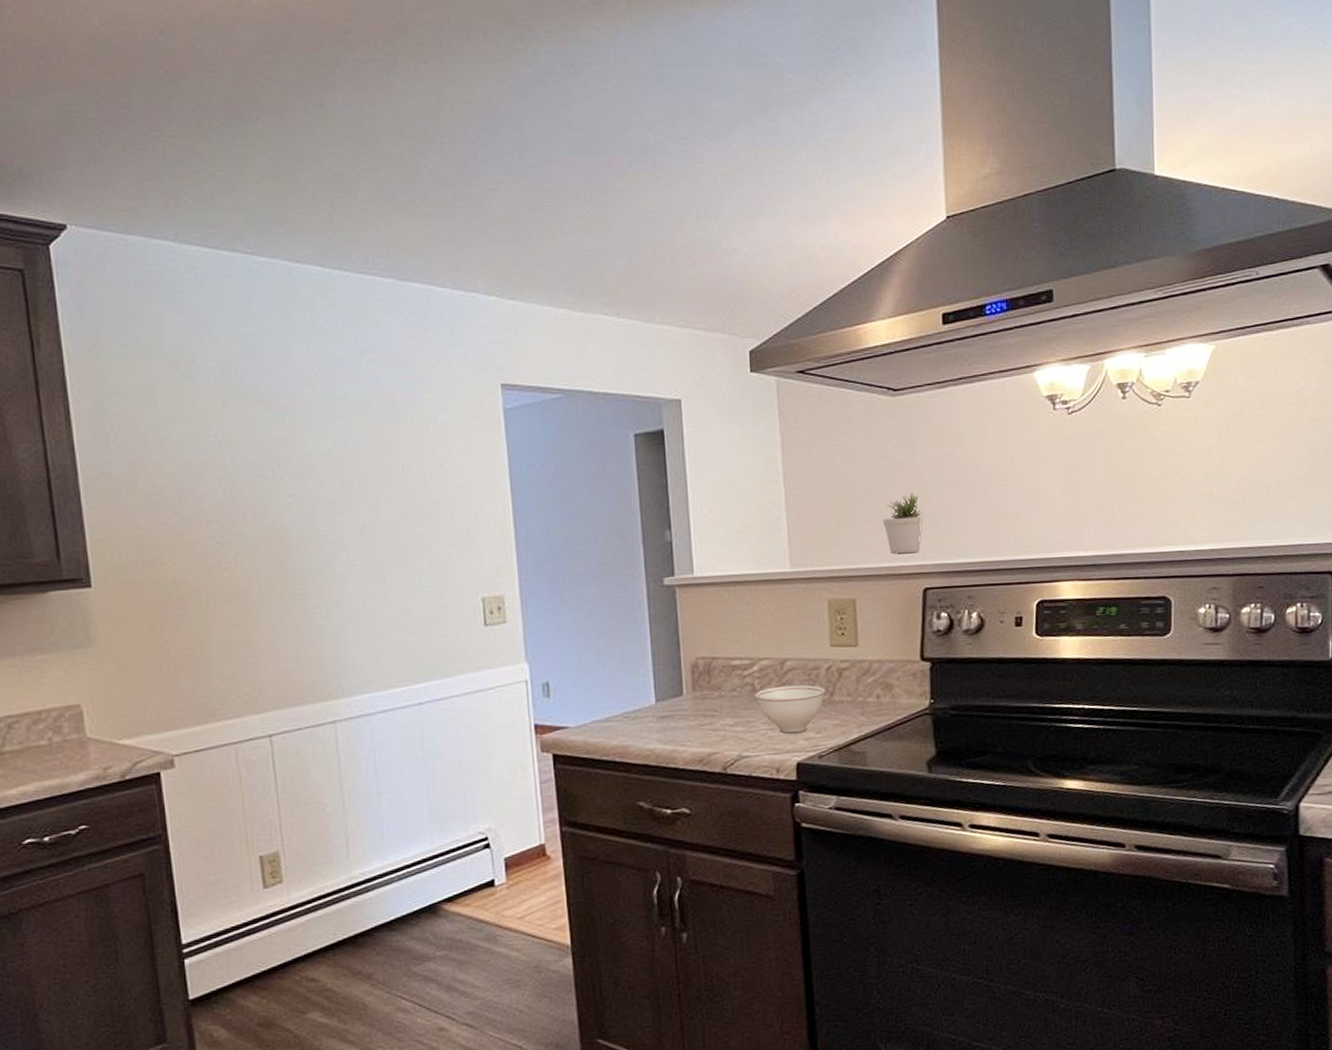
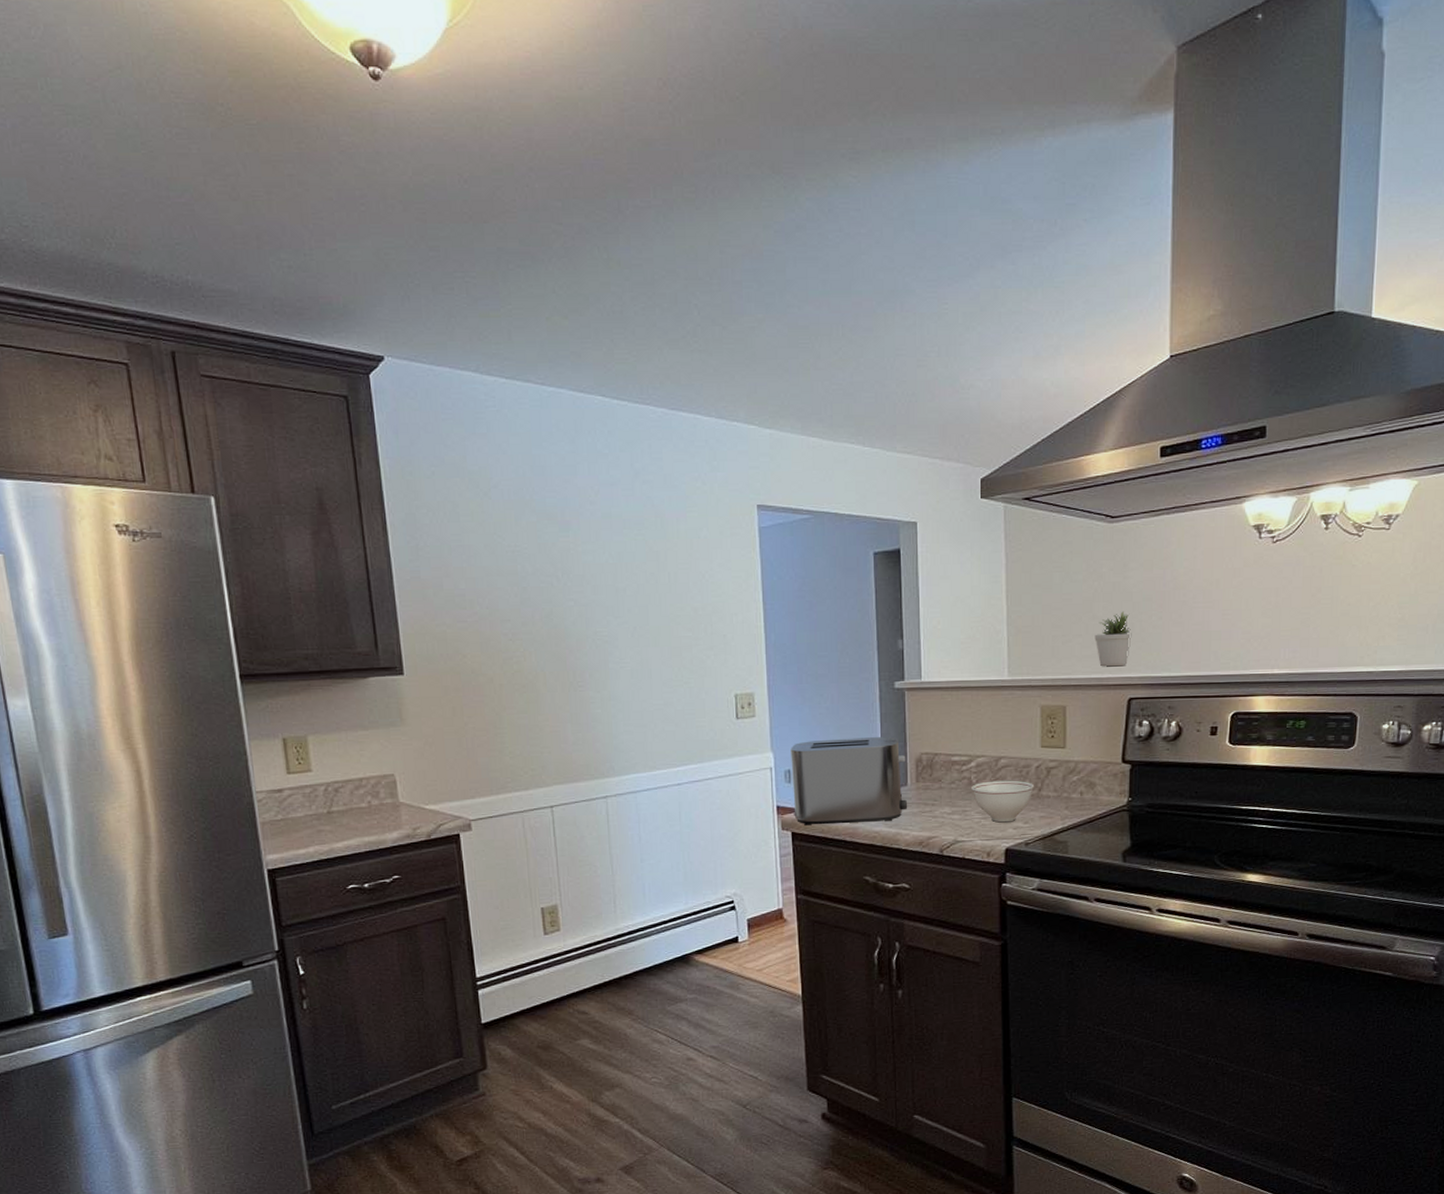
toaster: none [548,640,685,746] -> present [790,737,908,826]

